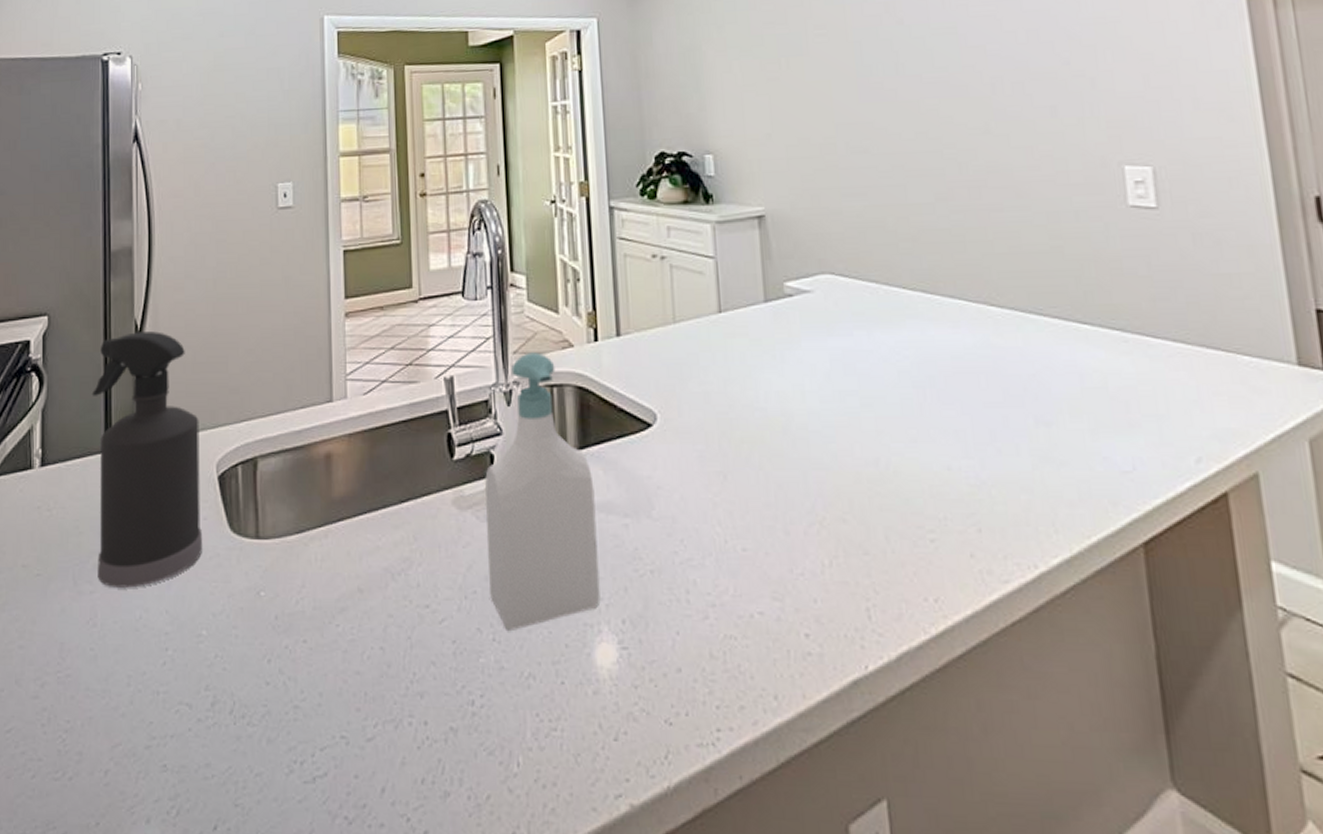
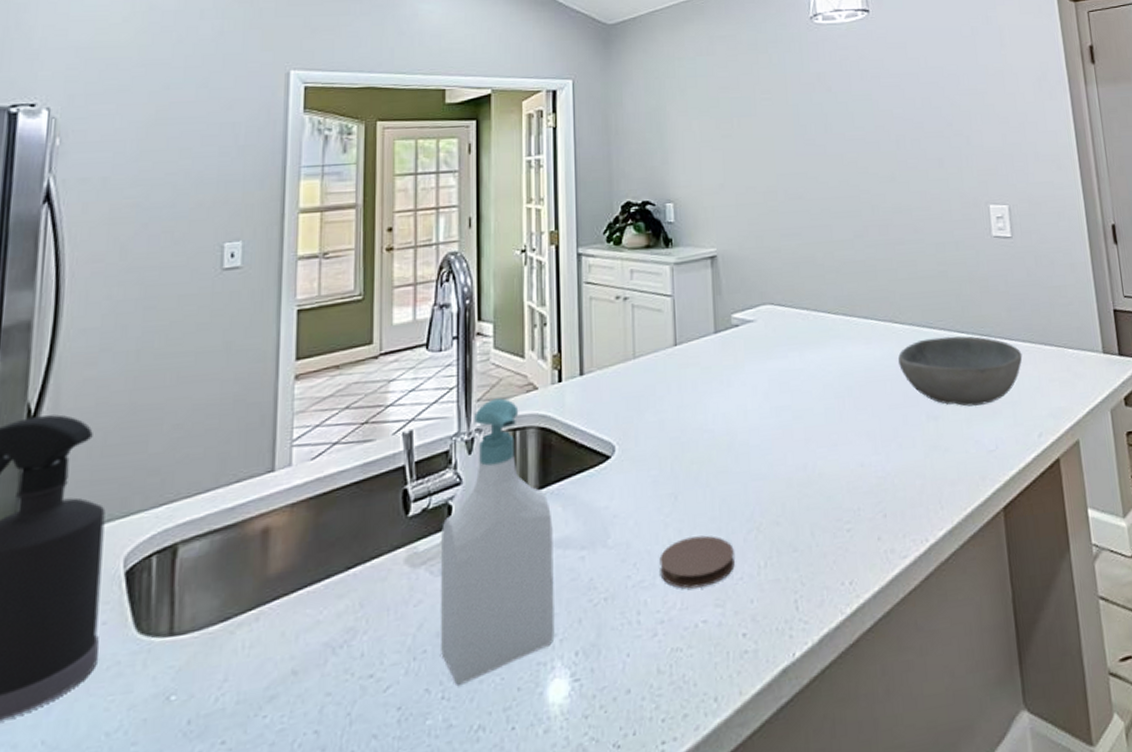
coaster: none [708,521,794,576] -> present [659,535,735,589]
bowl: none [995,327,1173,416] -> present [897,336,1023,407]

